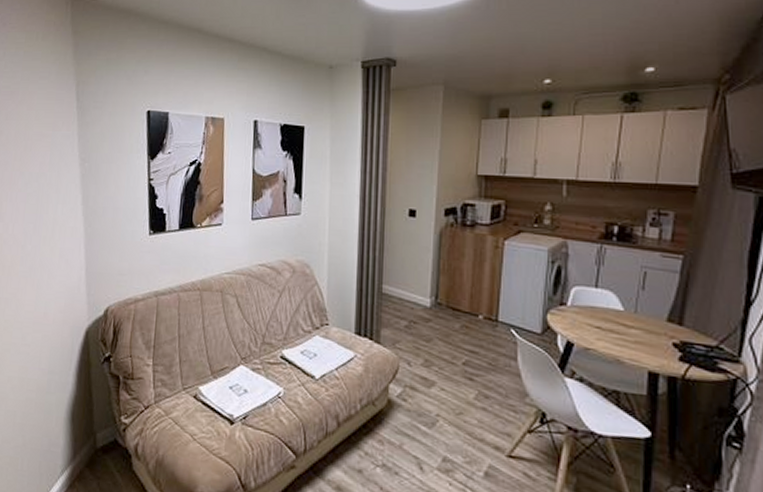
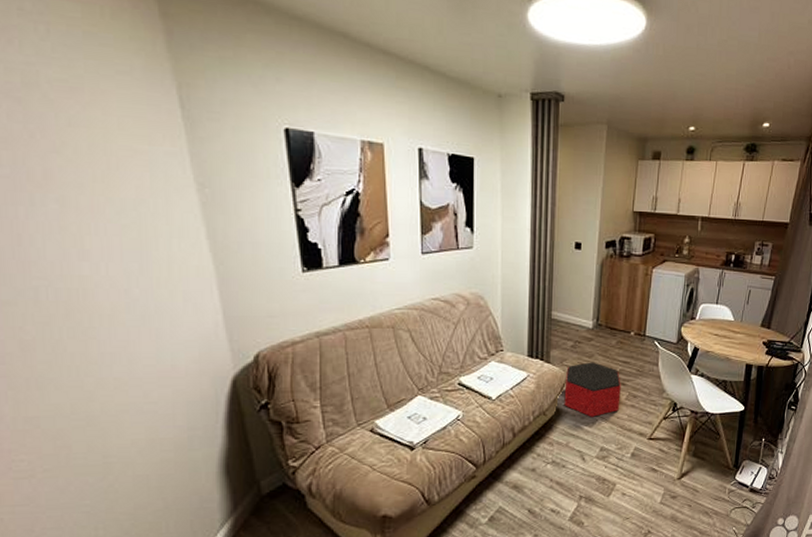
ottoman: none [397,347,468,416] -> present [564,362,621,417]

